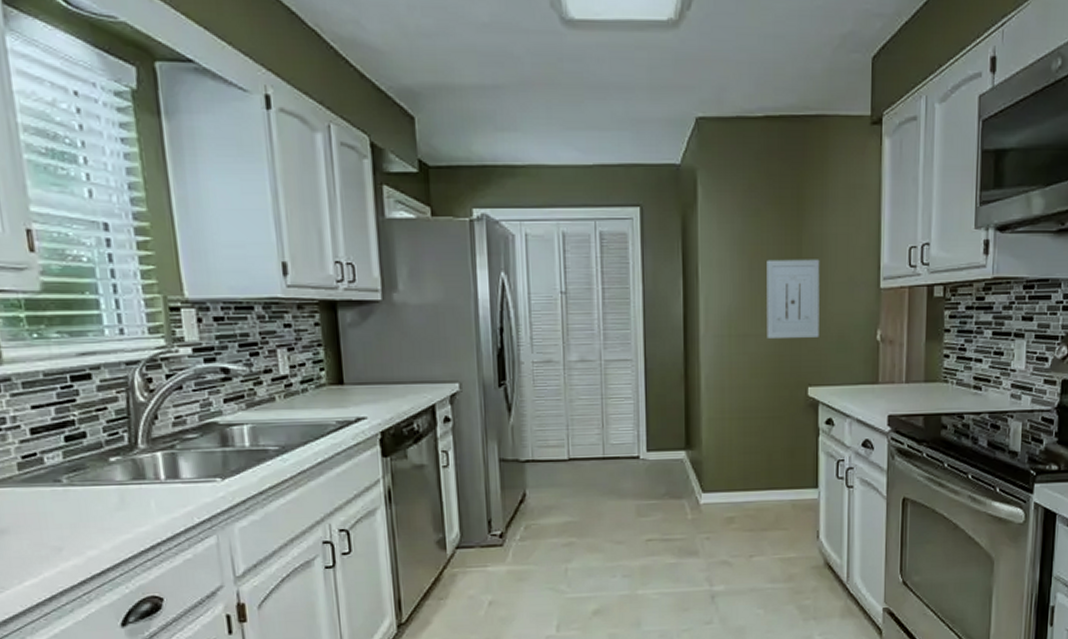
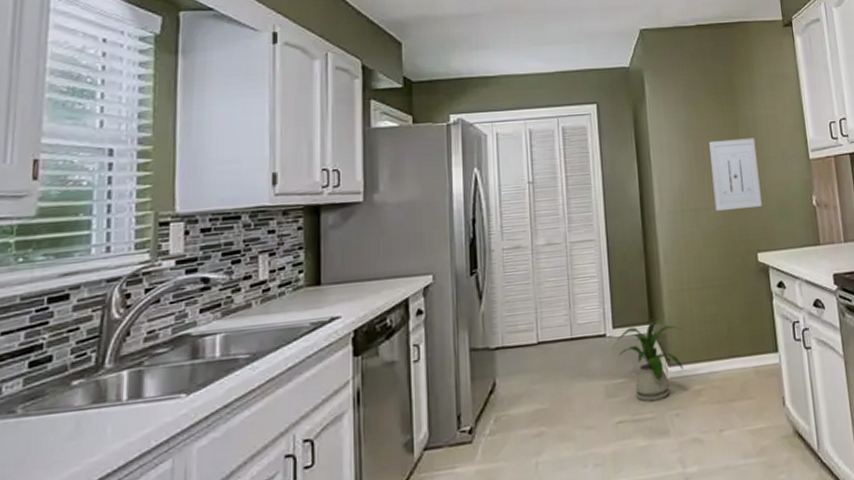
house plant: none [651,448,719,524] -> present [617,321,683,402]

